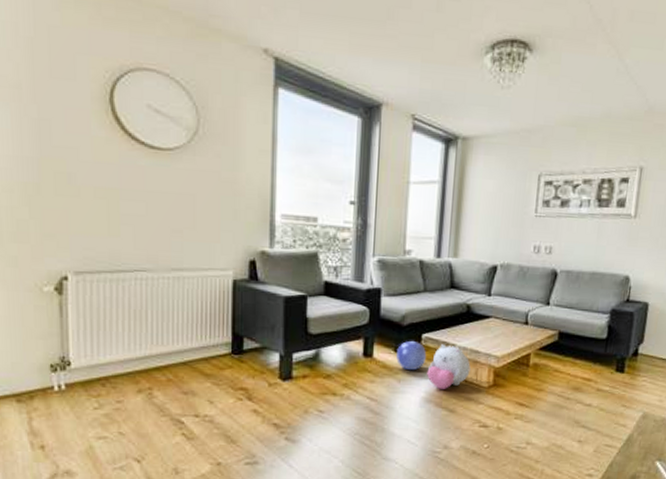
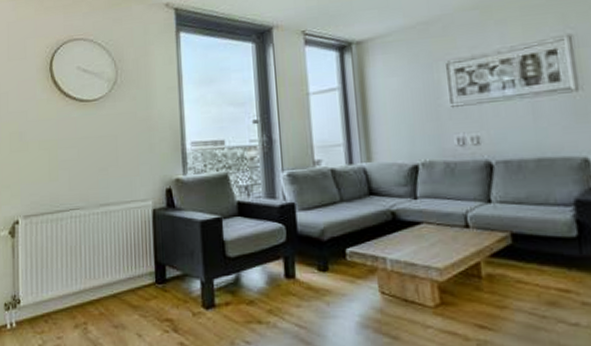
ball: present [396,340,427,371] -> none [320,256,355,292]
plush toy: present [427,344,471,390] -> none [358,258,409,313]

